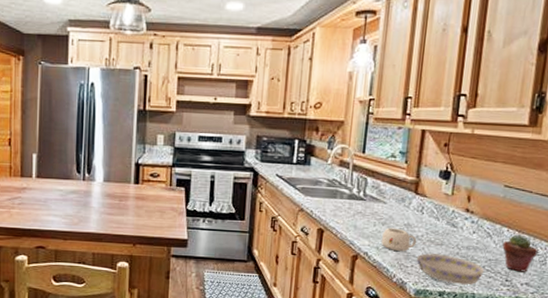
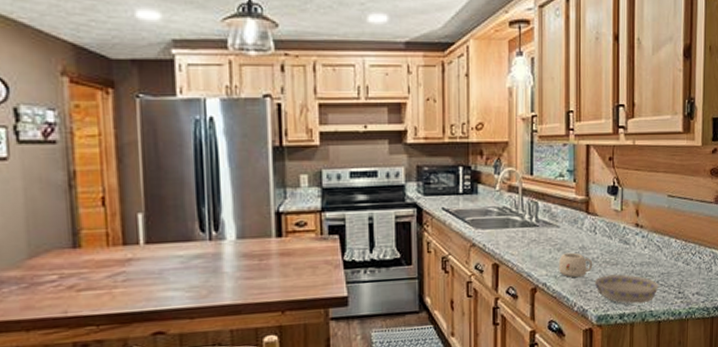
potted succulent: present [502,234,538,272] -> none [672,244,704,282]

